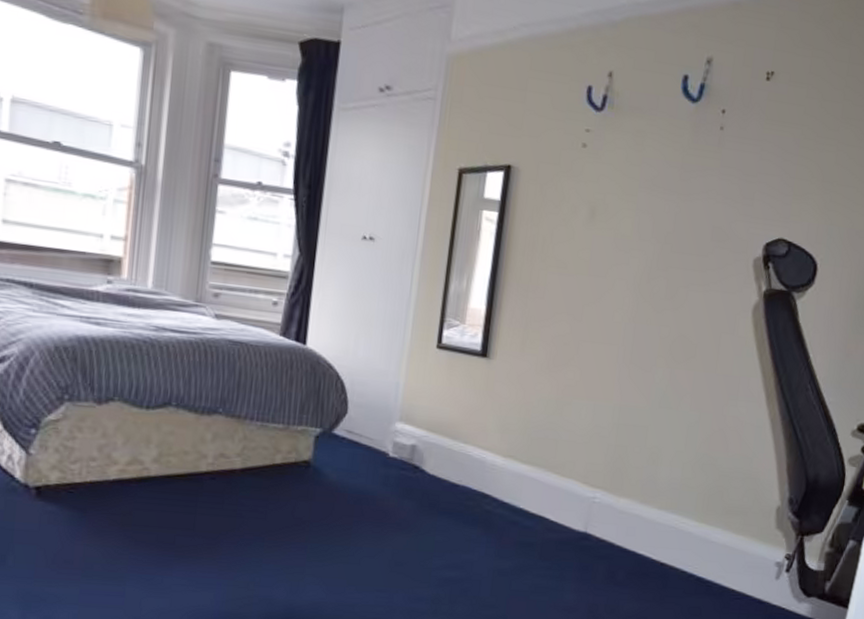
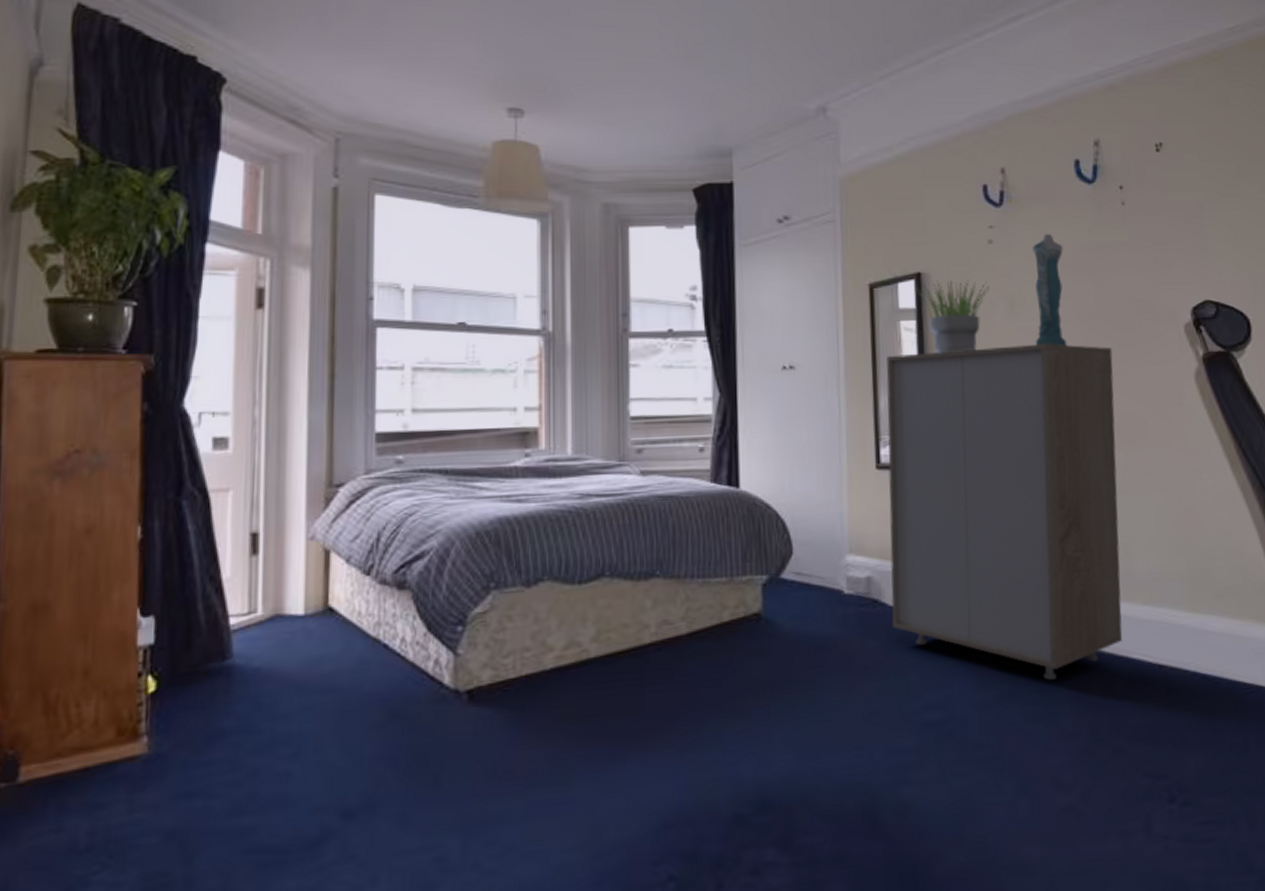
storage cabinet: none [428,242,680,561] -> present [885,343,1123,680]
potted plant: none [502,175,575,251] -> present [915,280,990,354]
dress: none [608,146,654,261] -> present [1032,233,1067,347]

